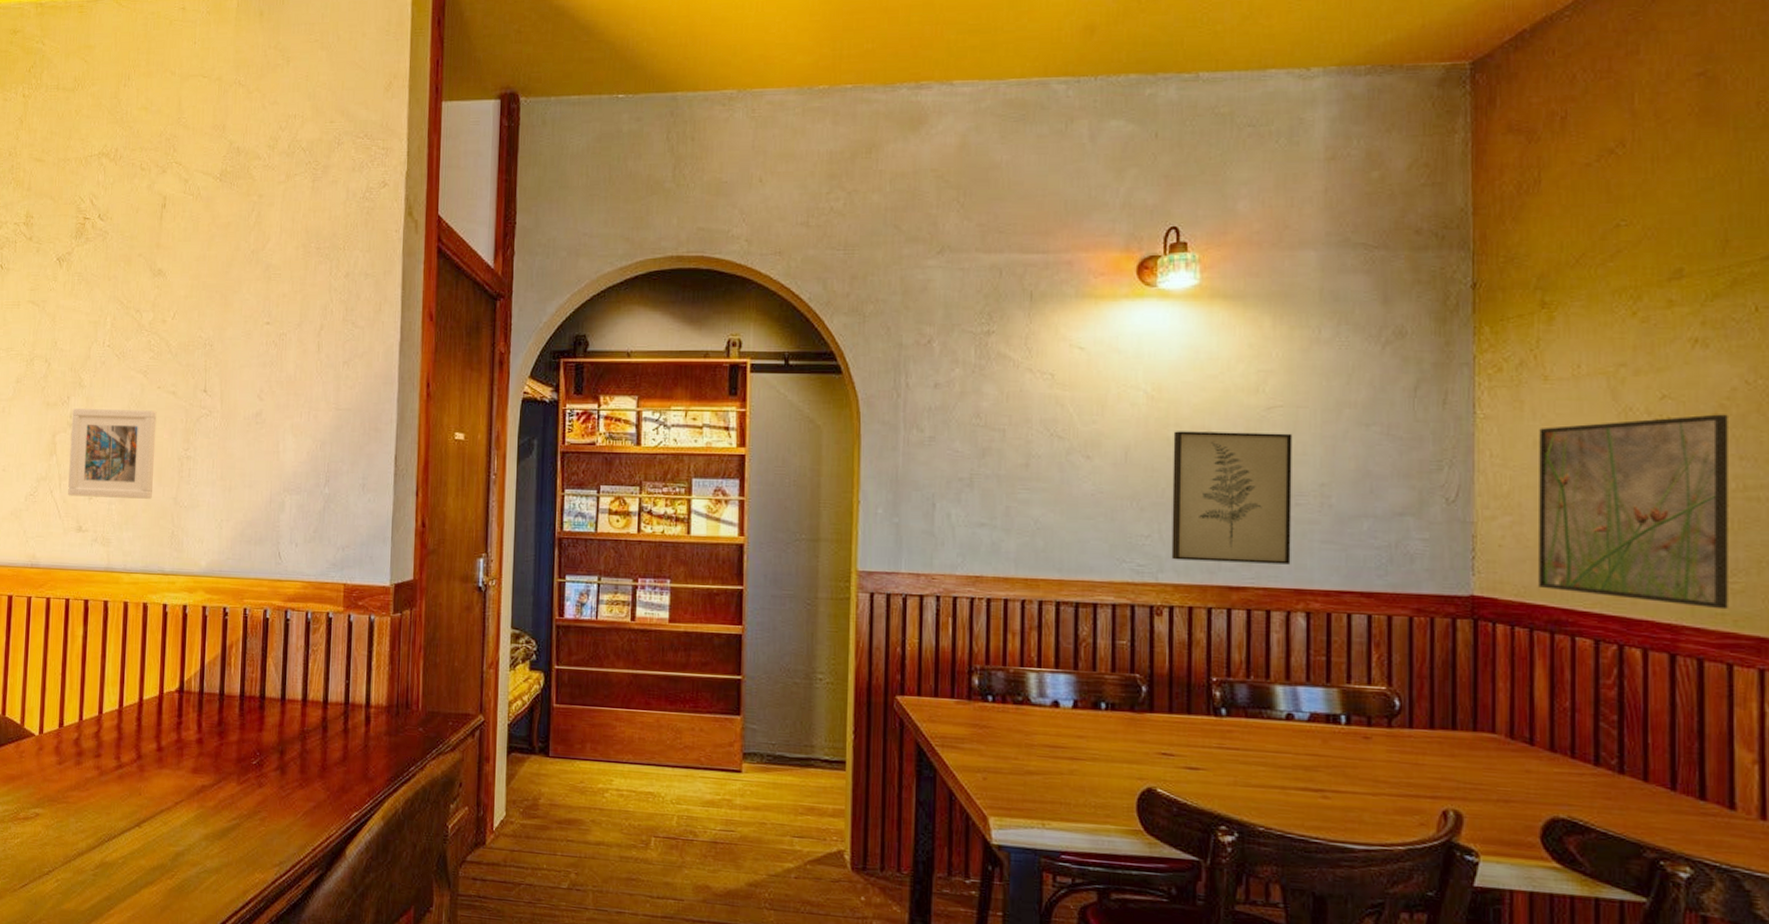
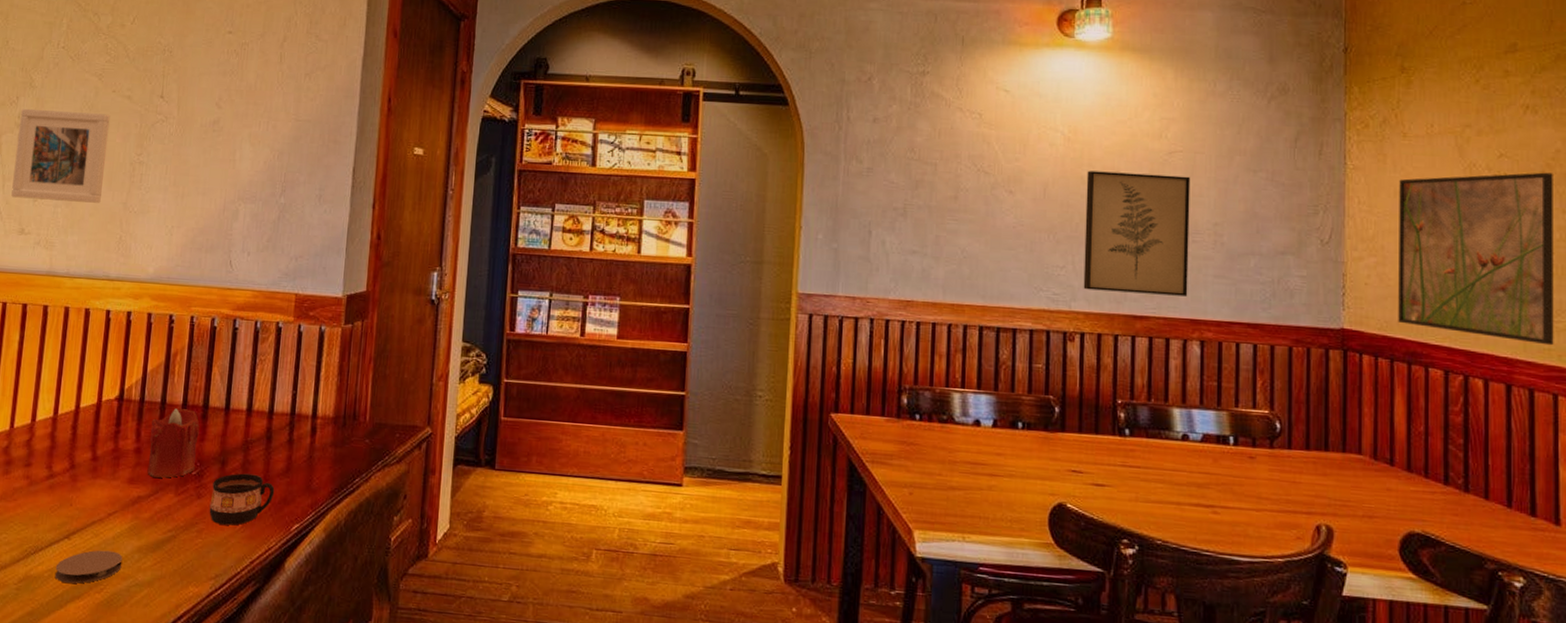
coaster: none [128,837,191,870] -> present [54,550,123,584]
candle: none [210,699,258,768] -> present [147,408,200,478]
cup: none [270,762,333,814] -> present [209,473,275,526]

